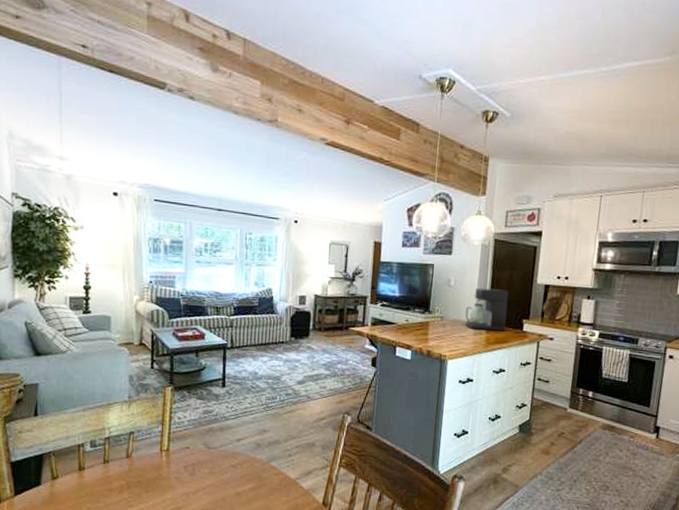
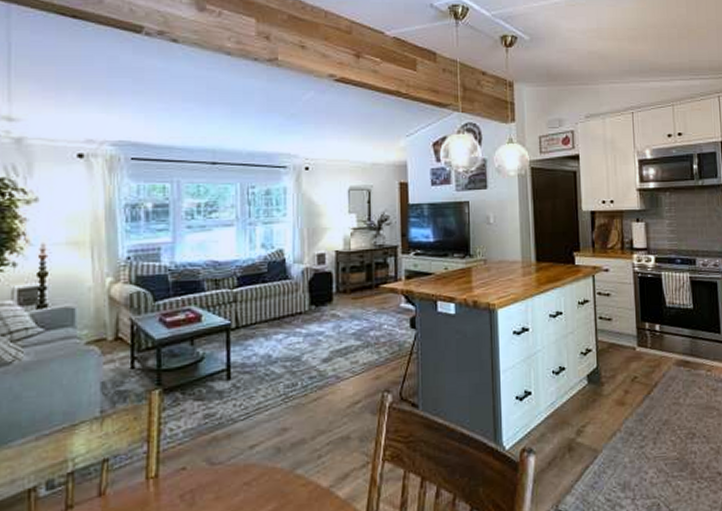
coffee maker: present [465,287,509,333] -> none [510,221,556,271]

